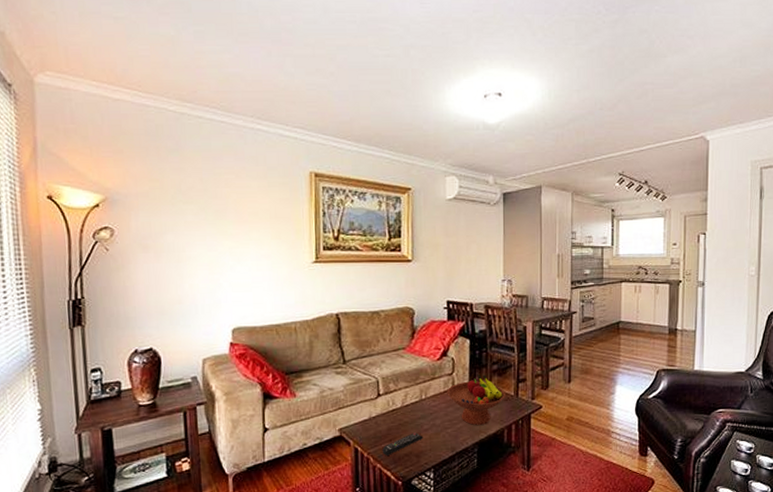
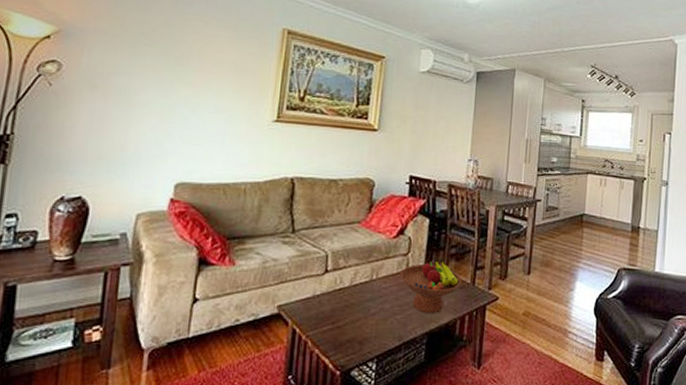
remote control: present [382,432,424,456] -> none [322,316,370,340]

